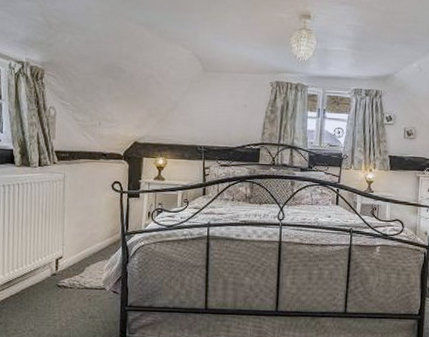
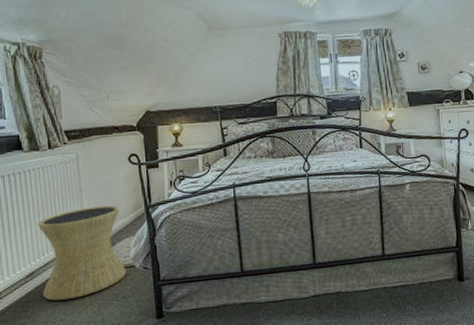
side table: none [16,227,98,312] -> present [38,205,127,301]

